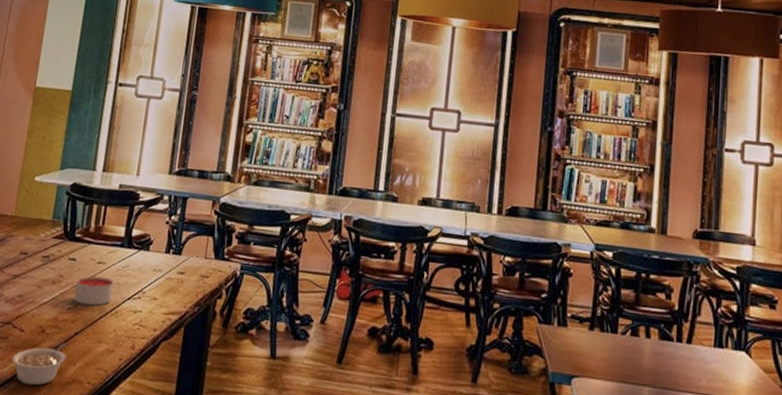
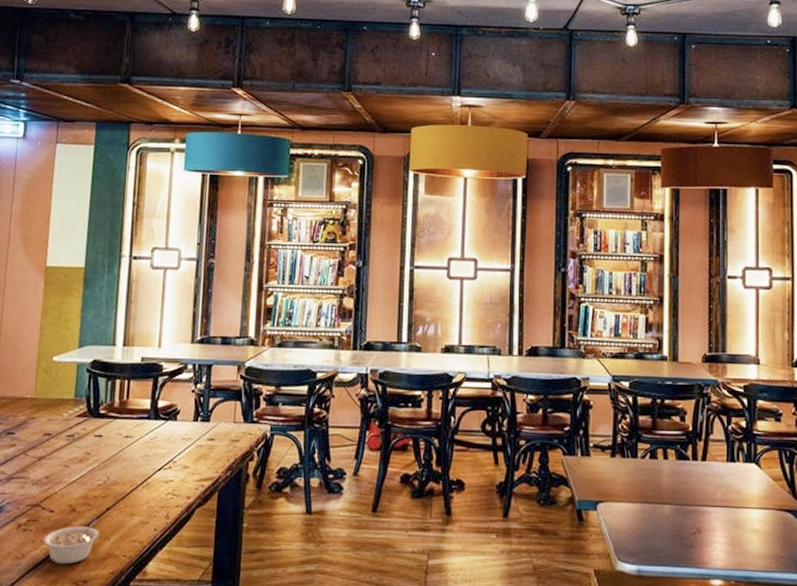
candle: present [74,276,114,306] -> none [103,450,143,480]

